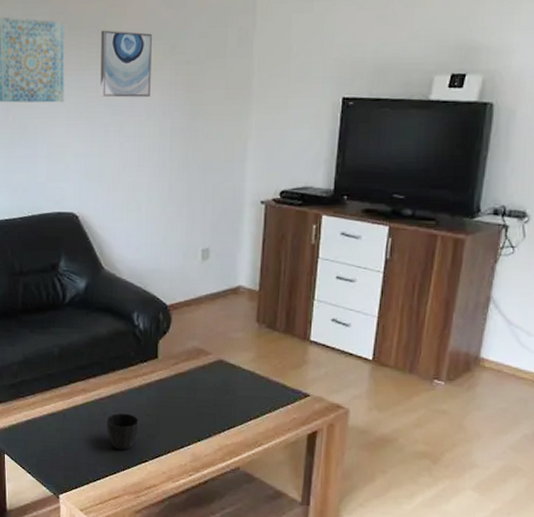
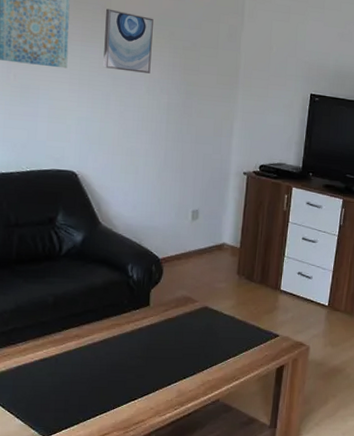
cup: present [106,413,139,450] -> none [98,356,130,390]

